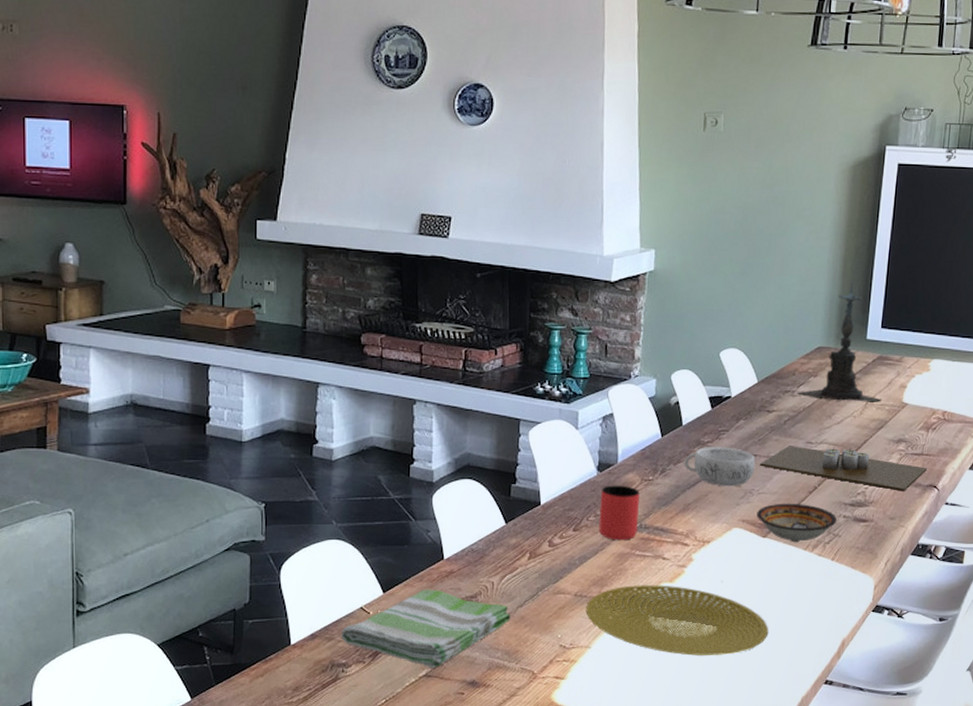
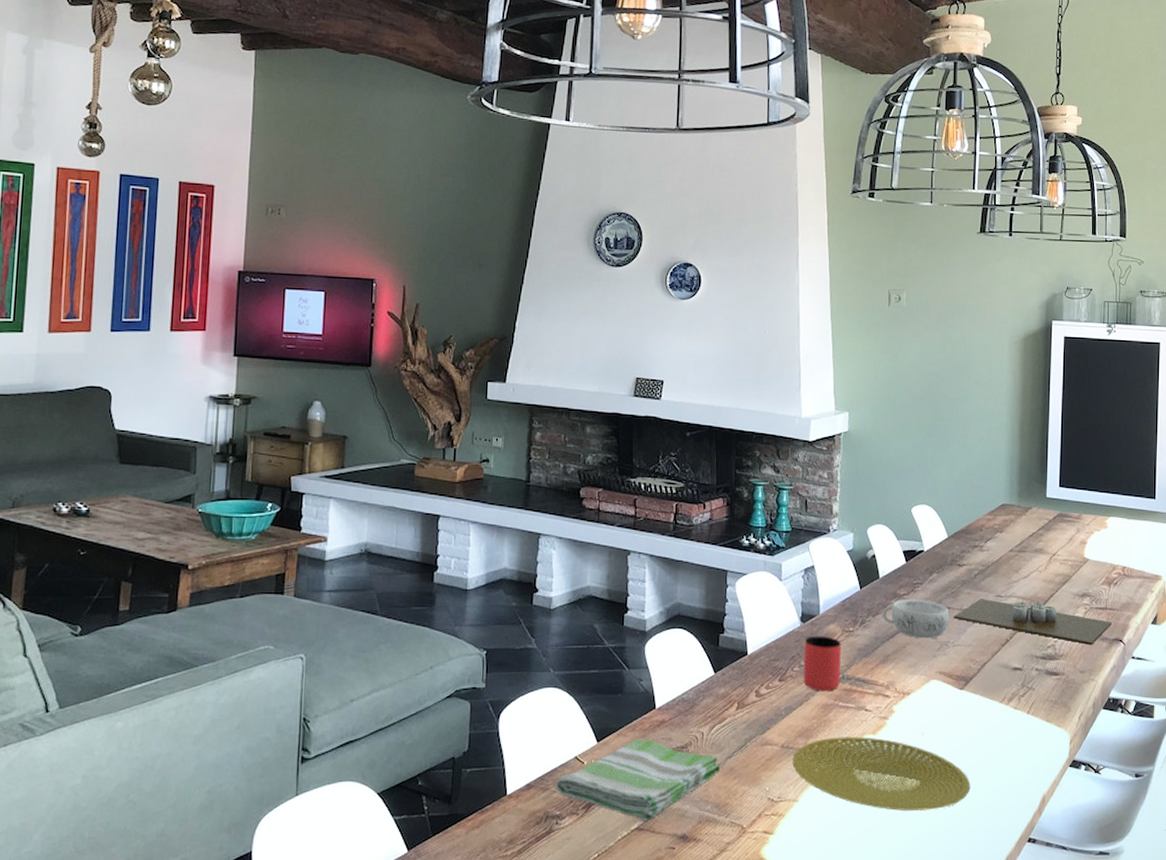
bowl: present [757,503,837,543] -> none [953,655,1030,696]
candle holder: present [798,278,882,402] -> none [985,440,1065,557]

